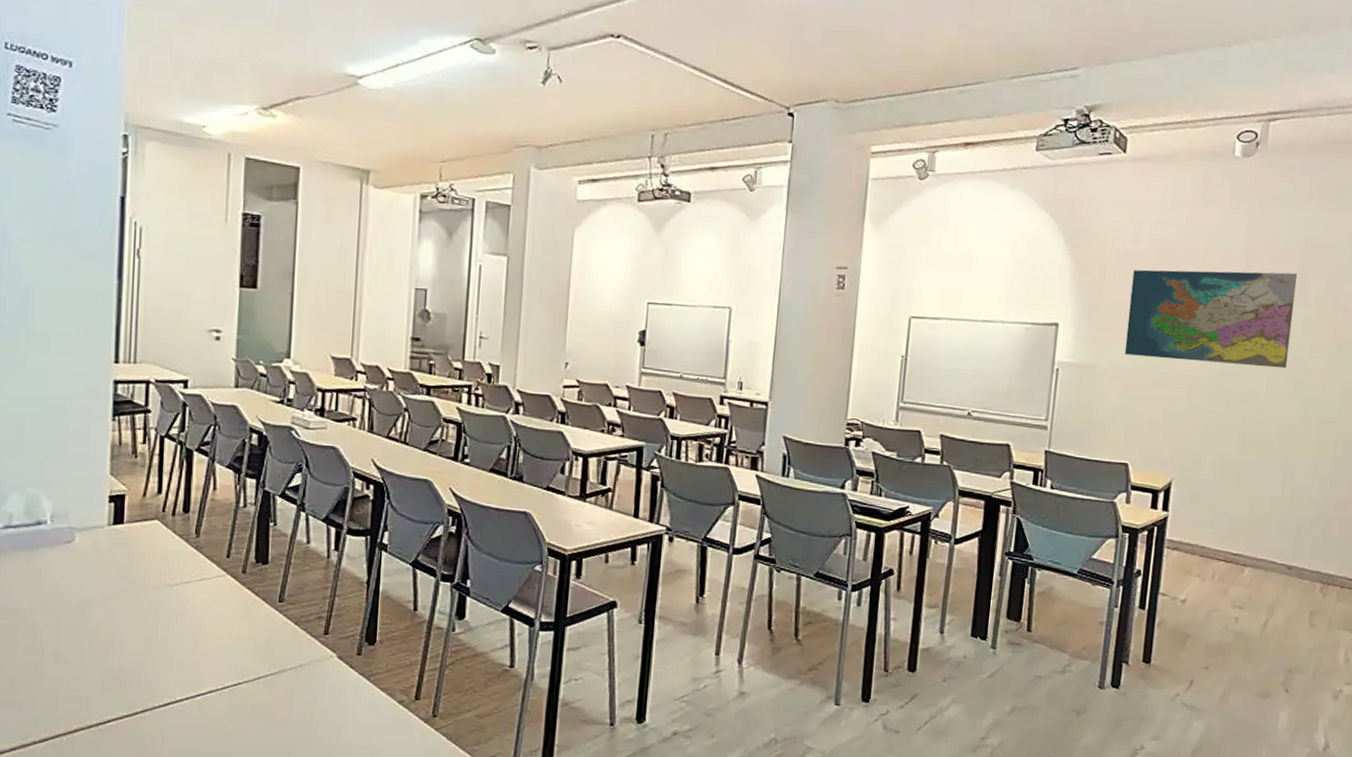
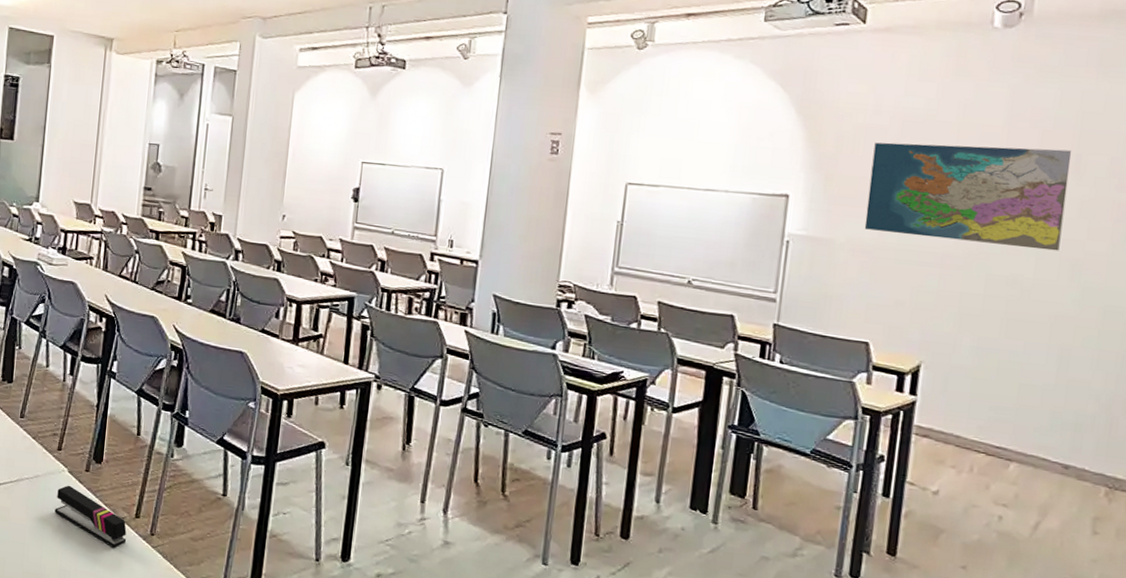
stapler: none [323,672,406,734] -> present [54,485,127,548]

